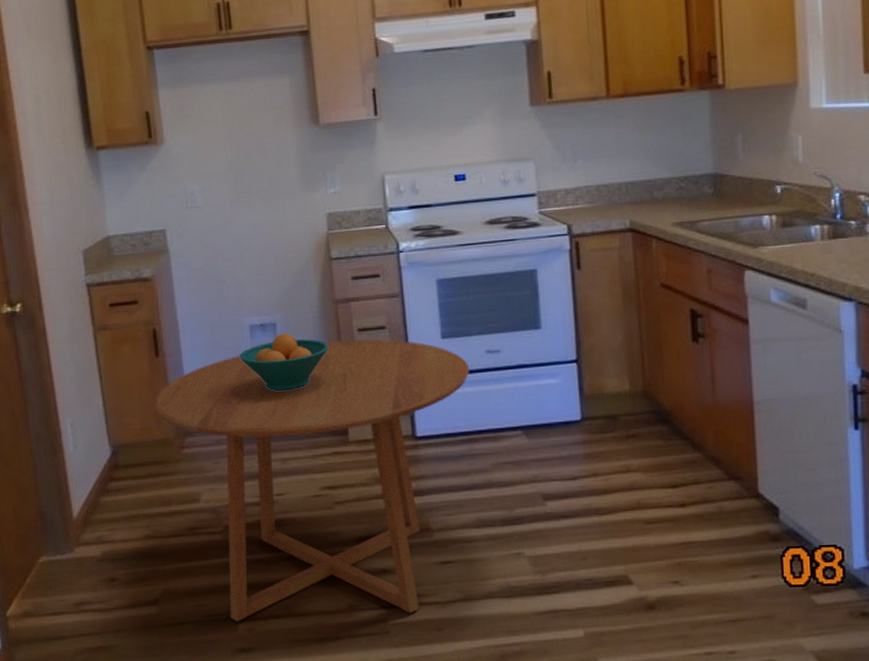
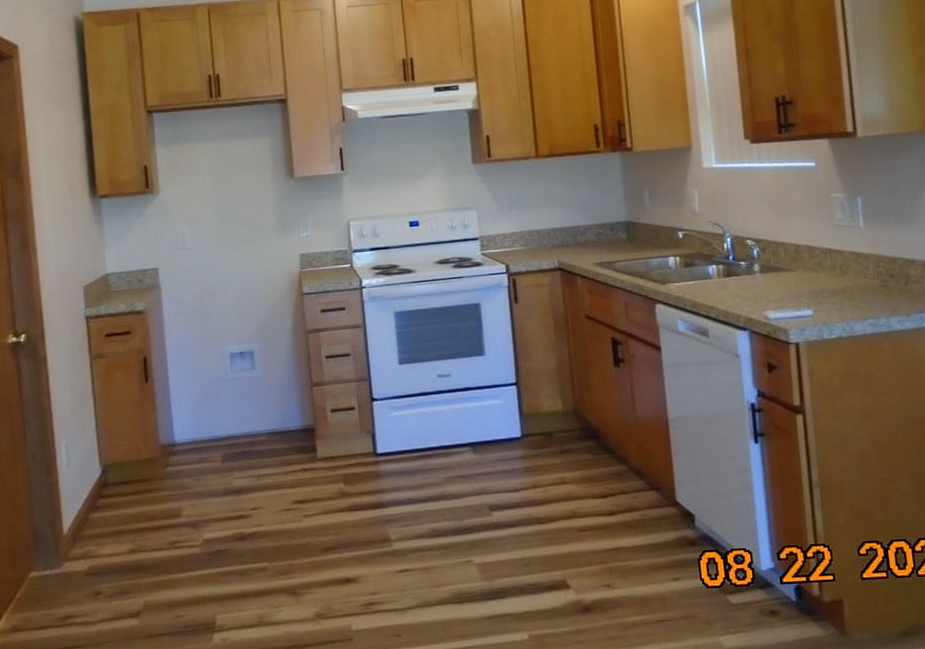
dining table: present [154,339,470,622] -> none [142,365,424,632]
fruit bowl: present [239,333,329,391] -> none [220,360,300,413]

